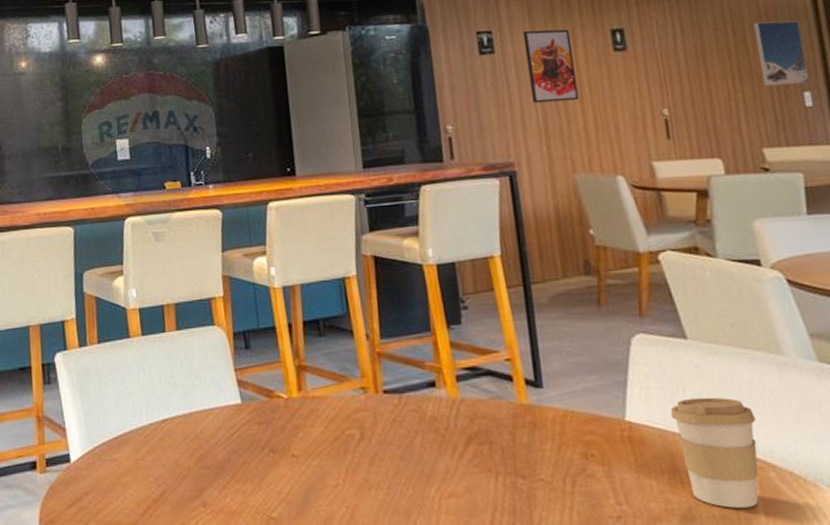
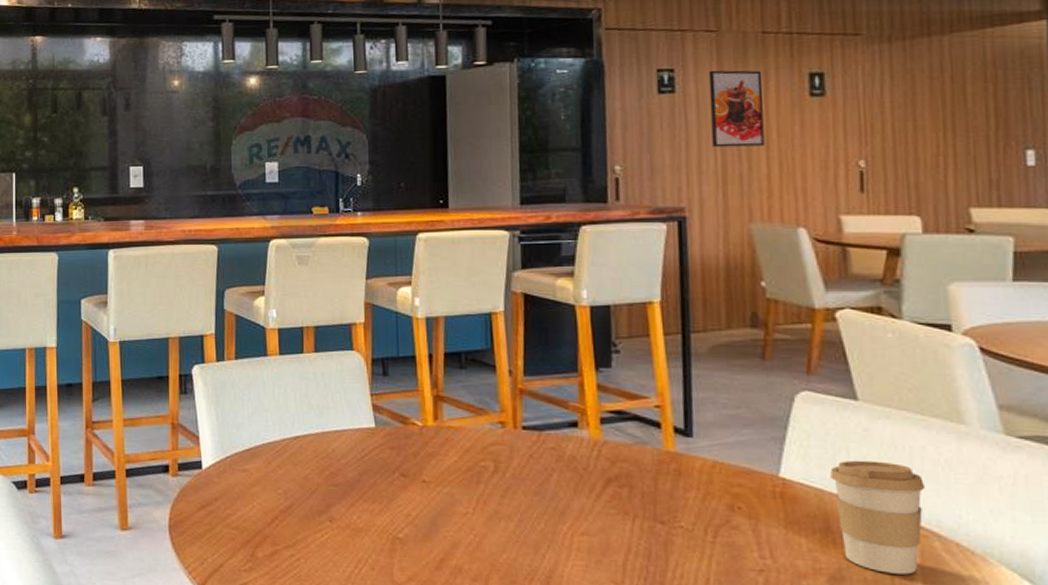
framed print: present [753,21,810,86] -> none [976,71,1035,142]

